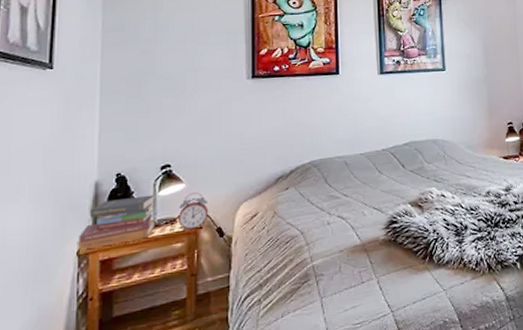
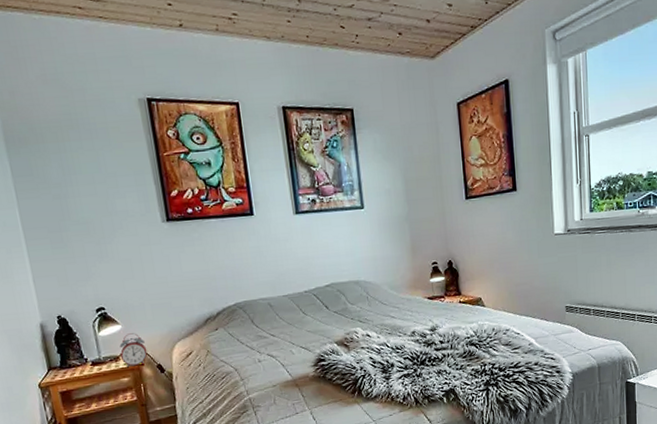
books: present [78,194,155,252] -> none [36,335,101,384]

